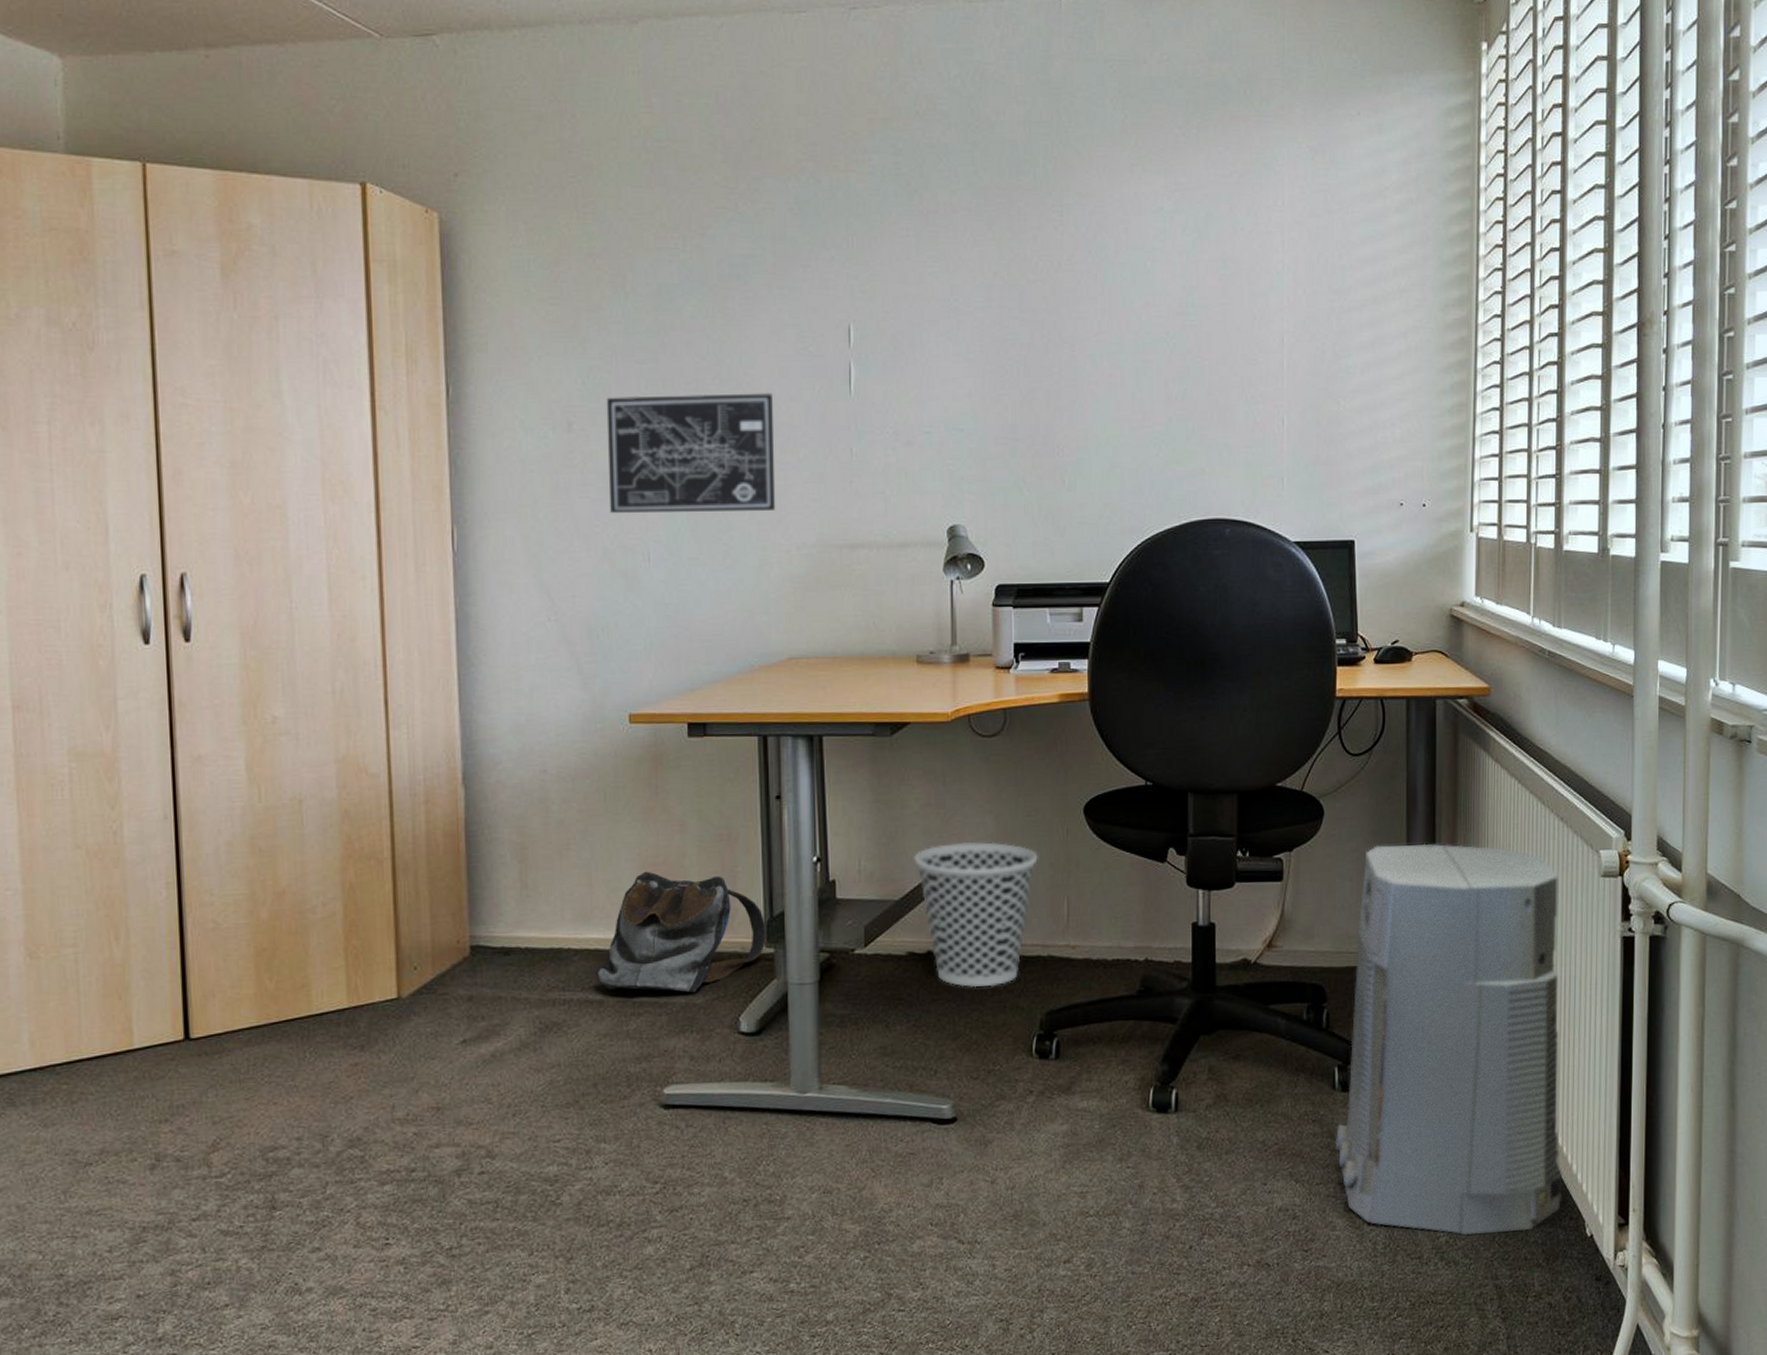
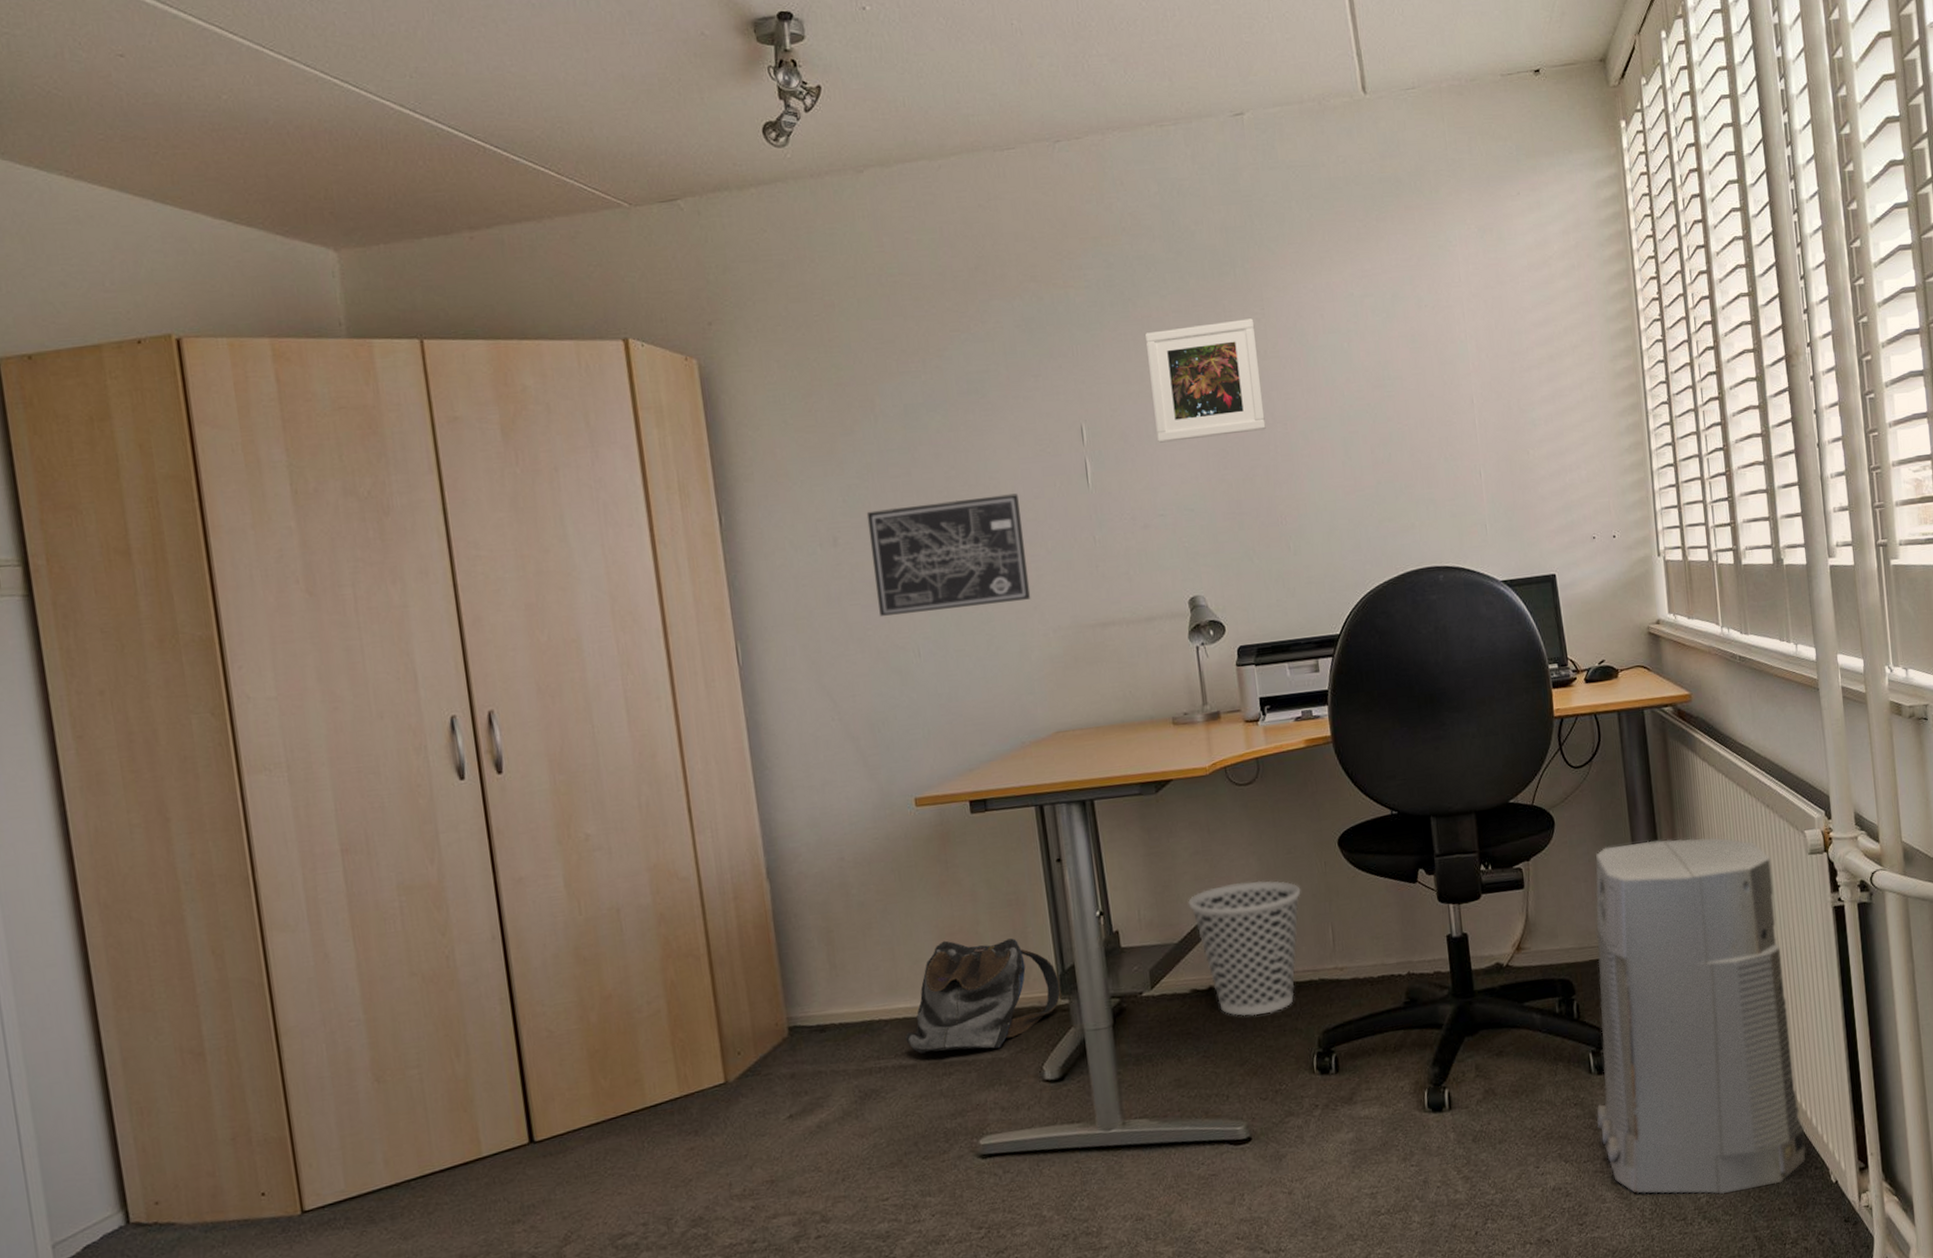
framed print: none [928,225,1052,353] -> present [1144,318,1266,443]

